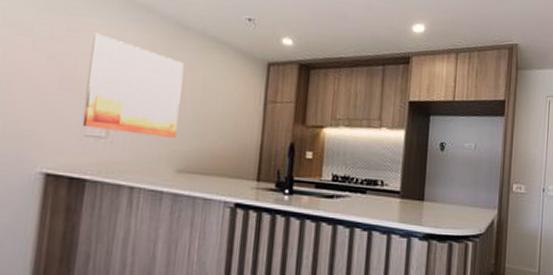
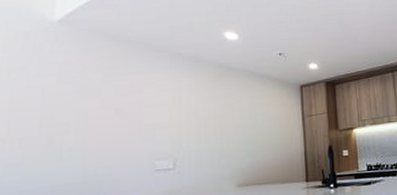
wall art: present [82,33,184,138] -> none [152,85,233,164]

